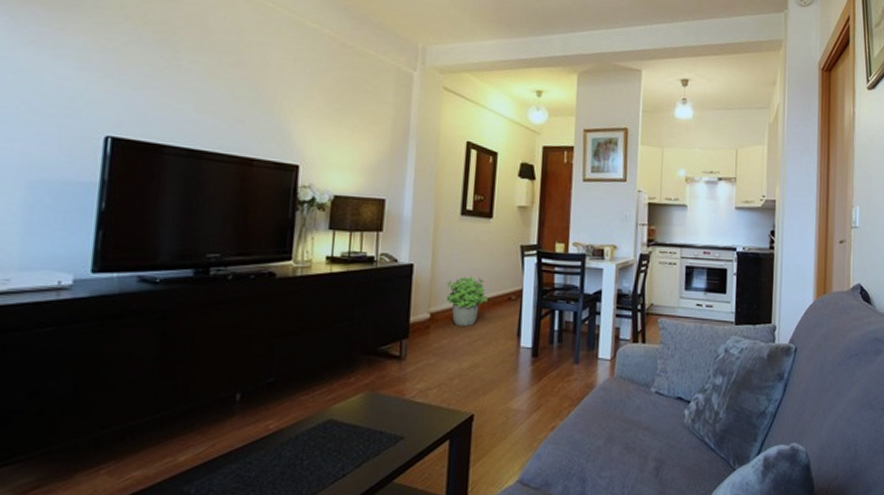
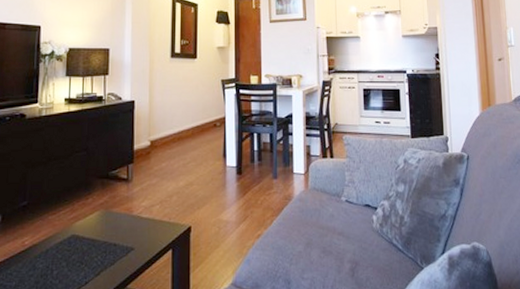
potted plant: present [446,276,488,326] -> none [162,108,197,151]

